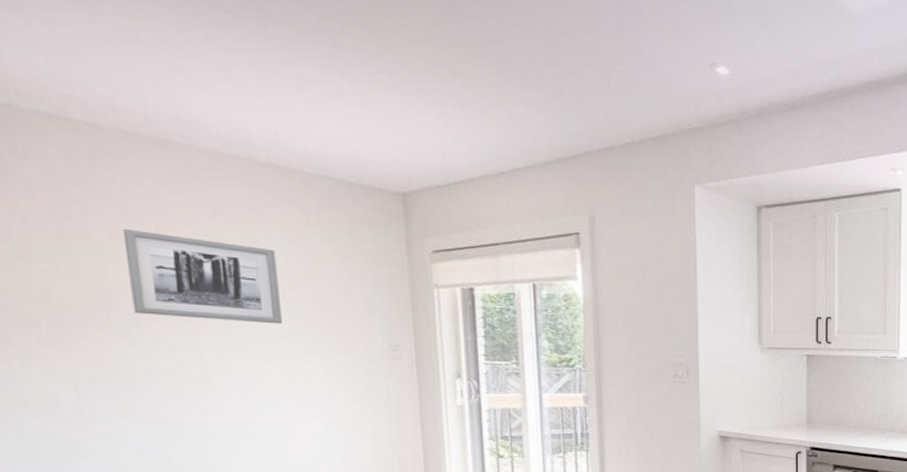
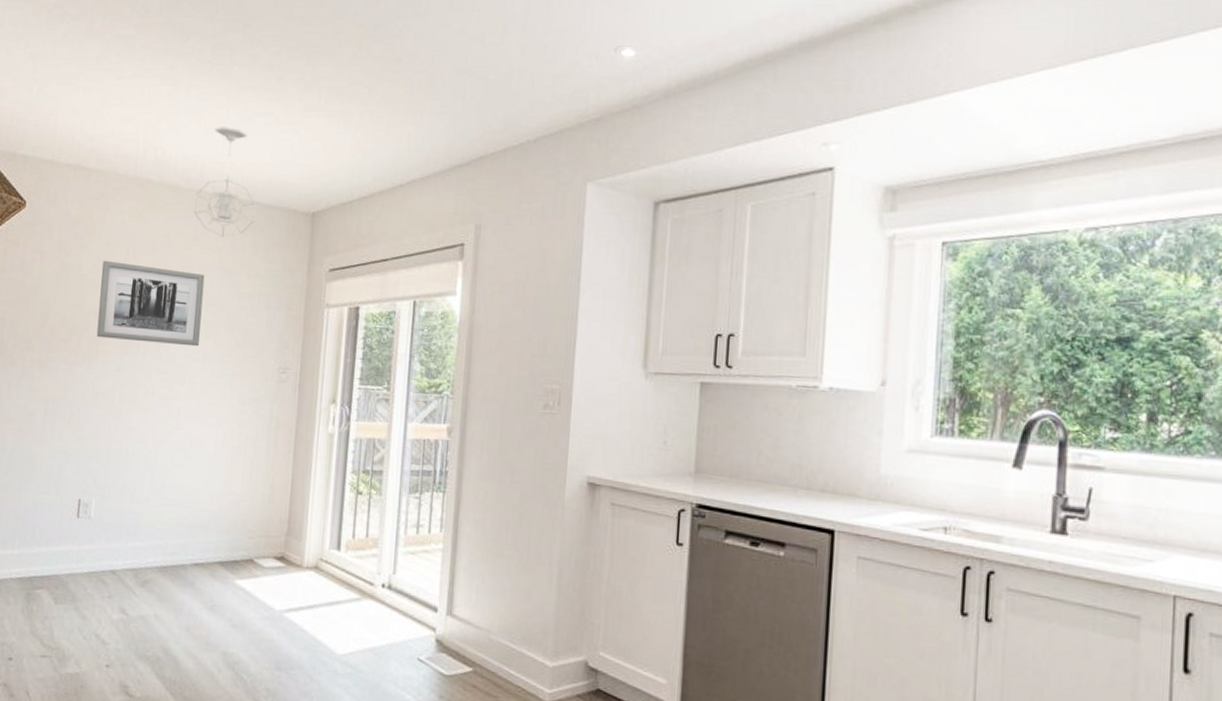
pendant light: none [243,89,331,212] -> present [194,126,256,237]

